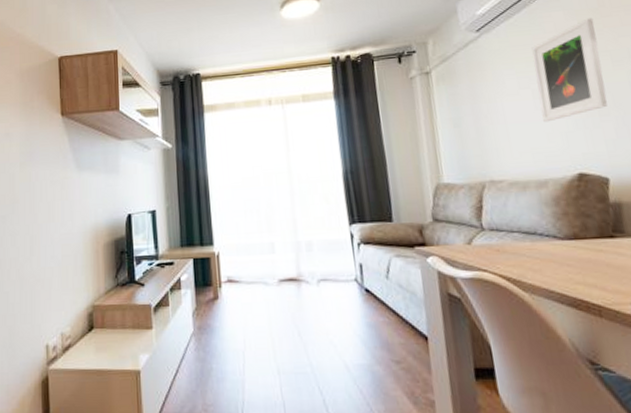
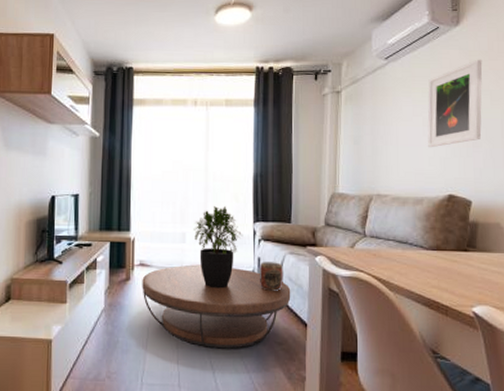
coffee table: none [231,277,405,372] -> present [142,265,291,349]
potted plant: none [282,208,340,302] -> present [193,205,243,289]
decorative container: none [362,267,393,301] -> present [259,262,283,291]

